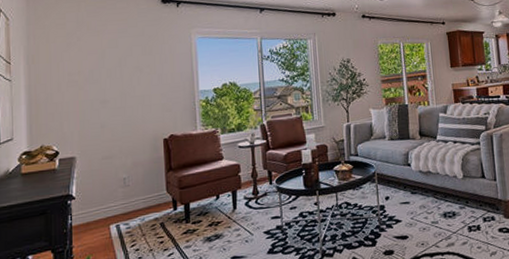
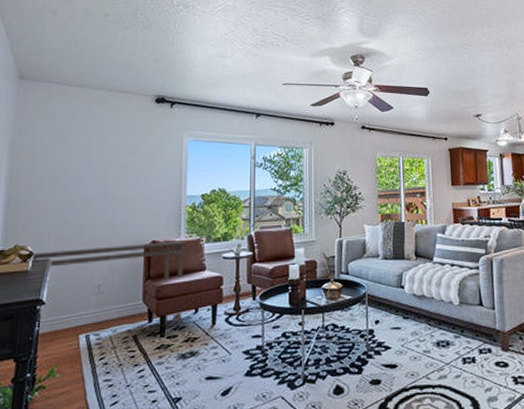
console table: none [57,133,205,213] -> present [31,241,187,326]

